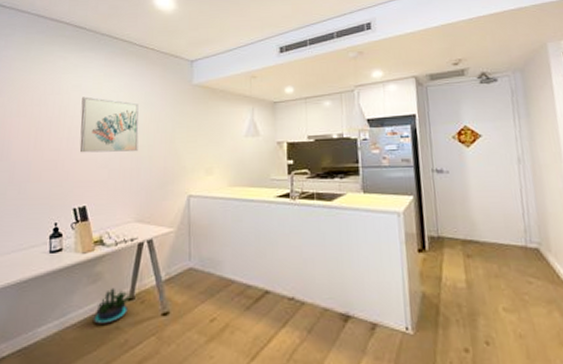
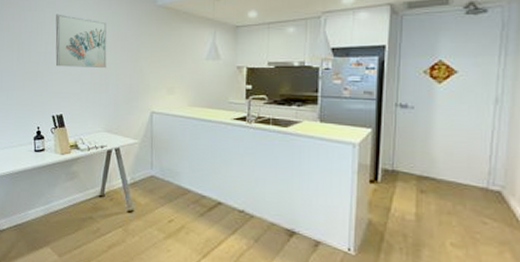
potted plant: present [92,288,133,324] -> none [71,185,103,214]

